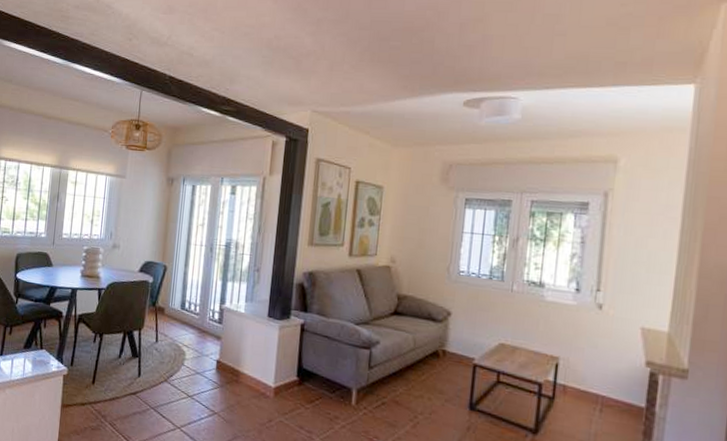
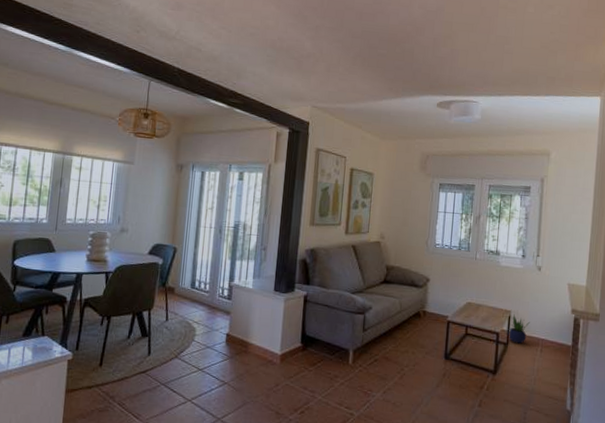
potted plant: none [554,362,586,399] -> present [508,314,530,344]

